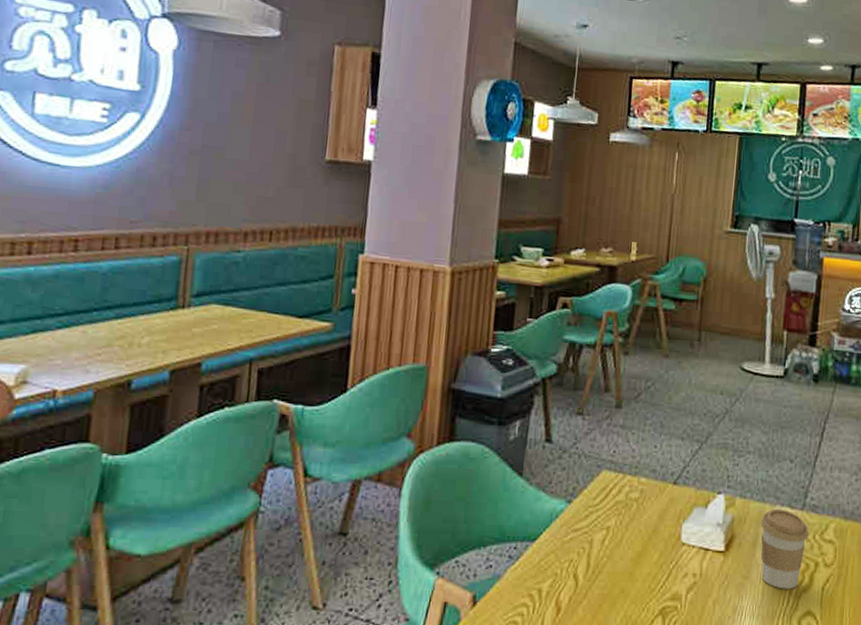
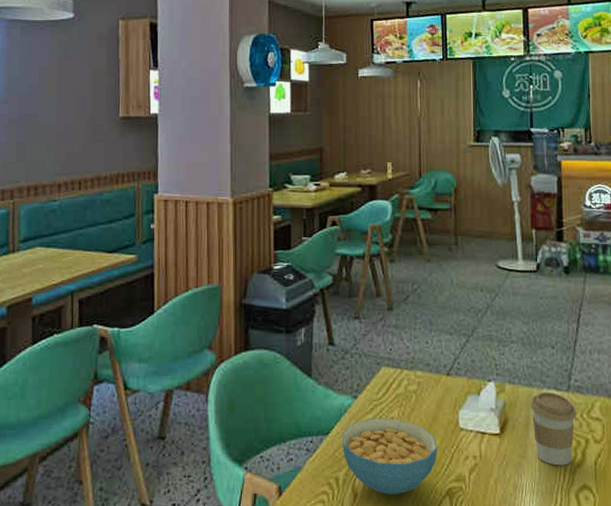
cereal bowl: none [549,526,656,611] -> present [342,418,438,495]

